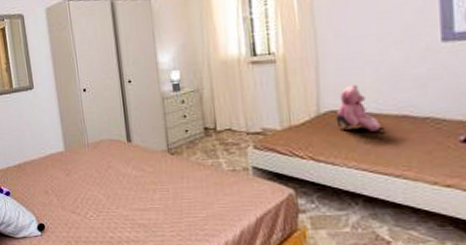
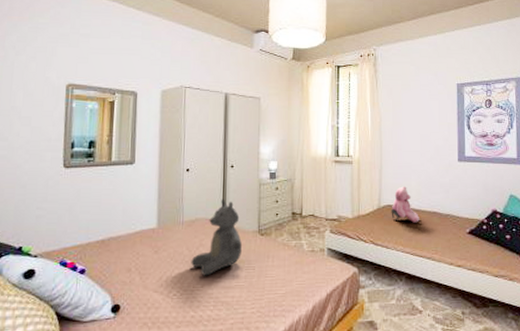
teddy bear: none [102,117,153,198] -> present [191,199,242,276]

